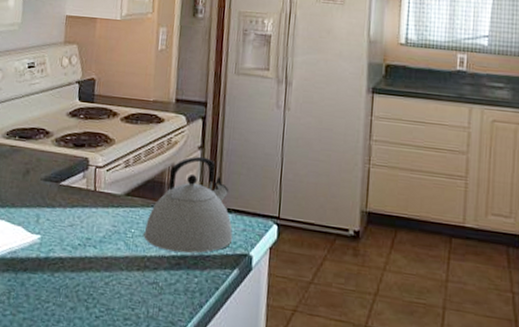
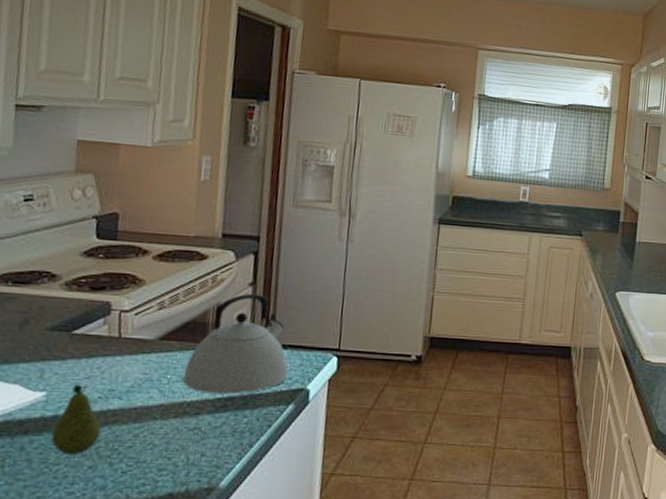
fruit: none [43,230,80,296] -> present [51,384,101,456]

